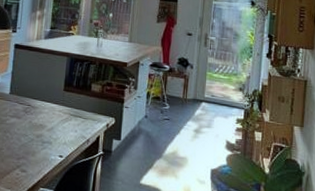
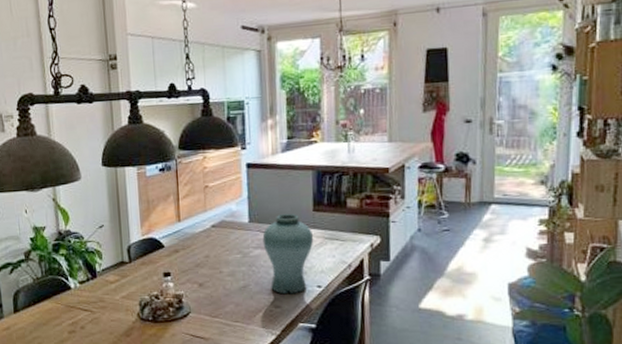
vase: none [18,90,62,161] -> present [262,214,314,295]

